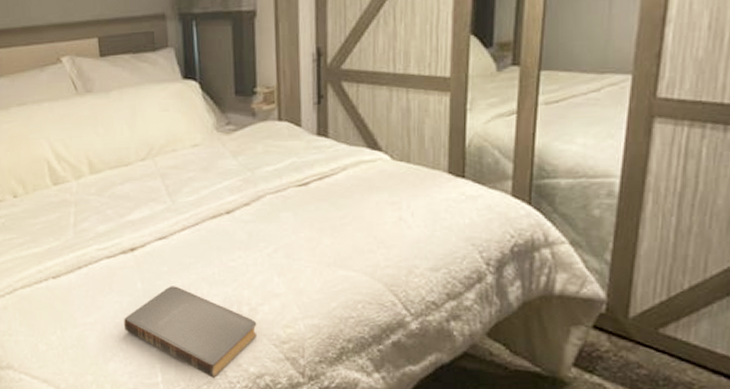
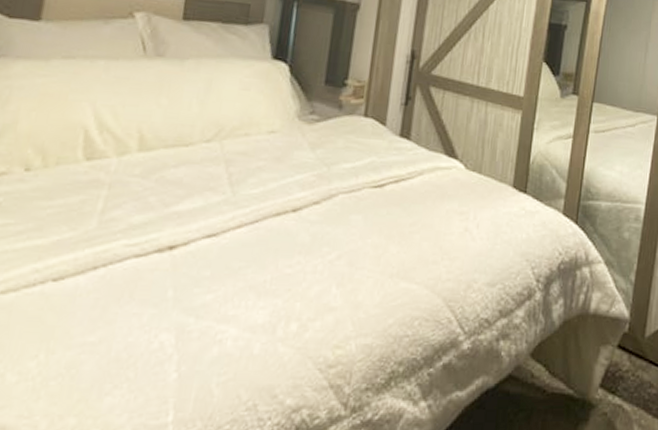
book: present [124,286,258,379] -> none [137,295,305,416]

